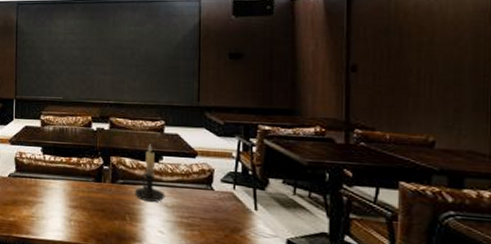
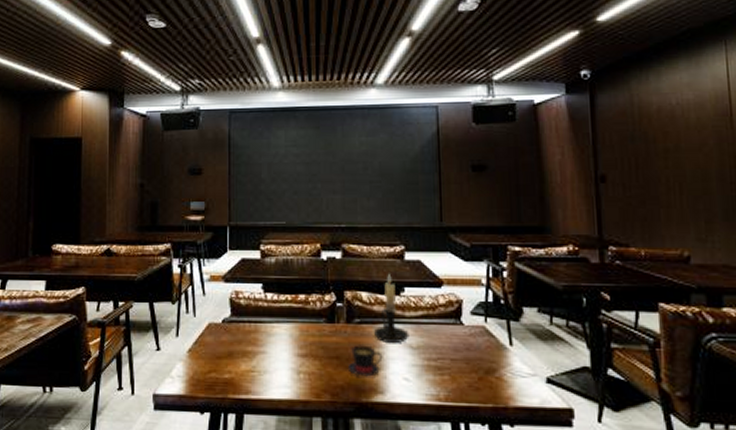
teacup: none [111,201,142,228] -> present [347,345,383,377]

